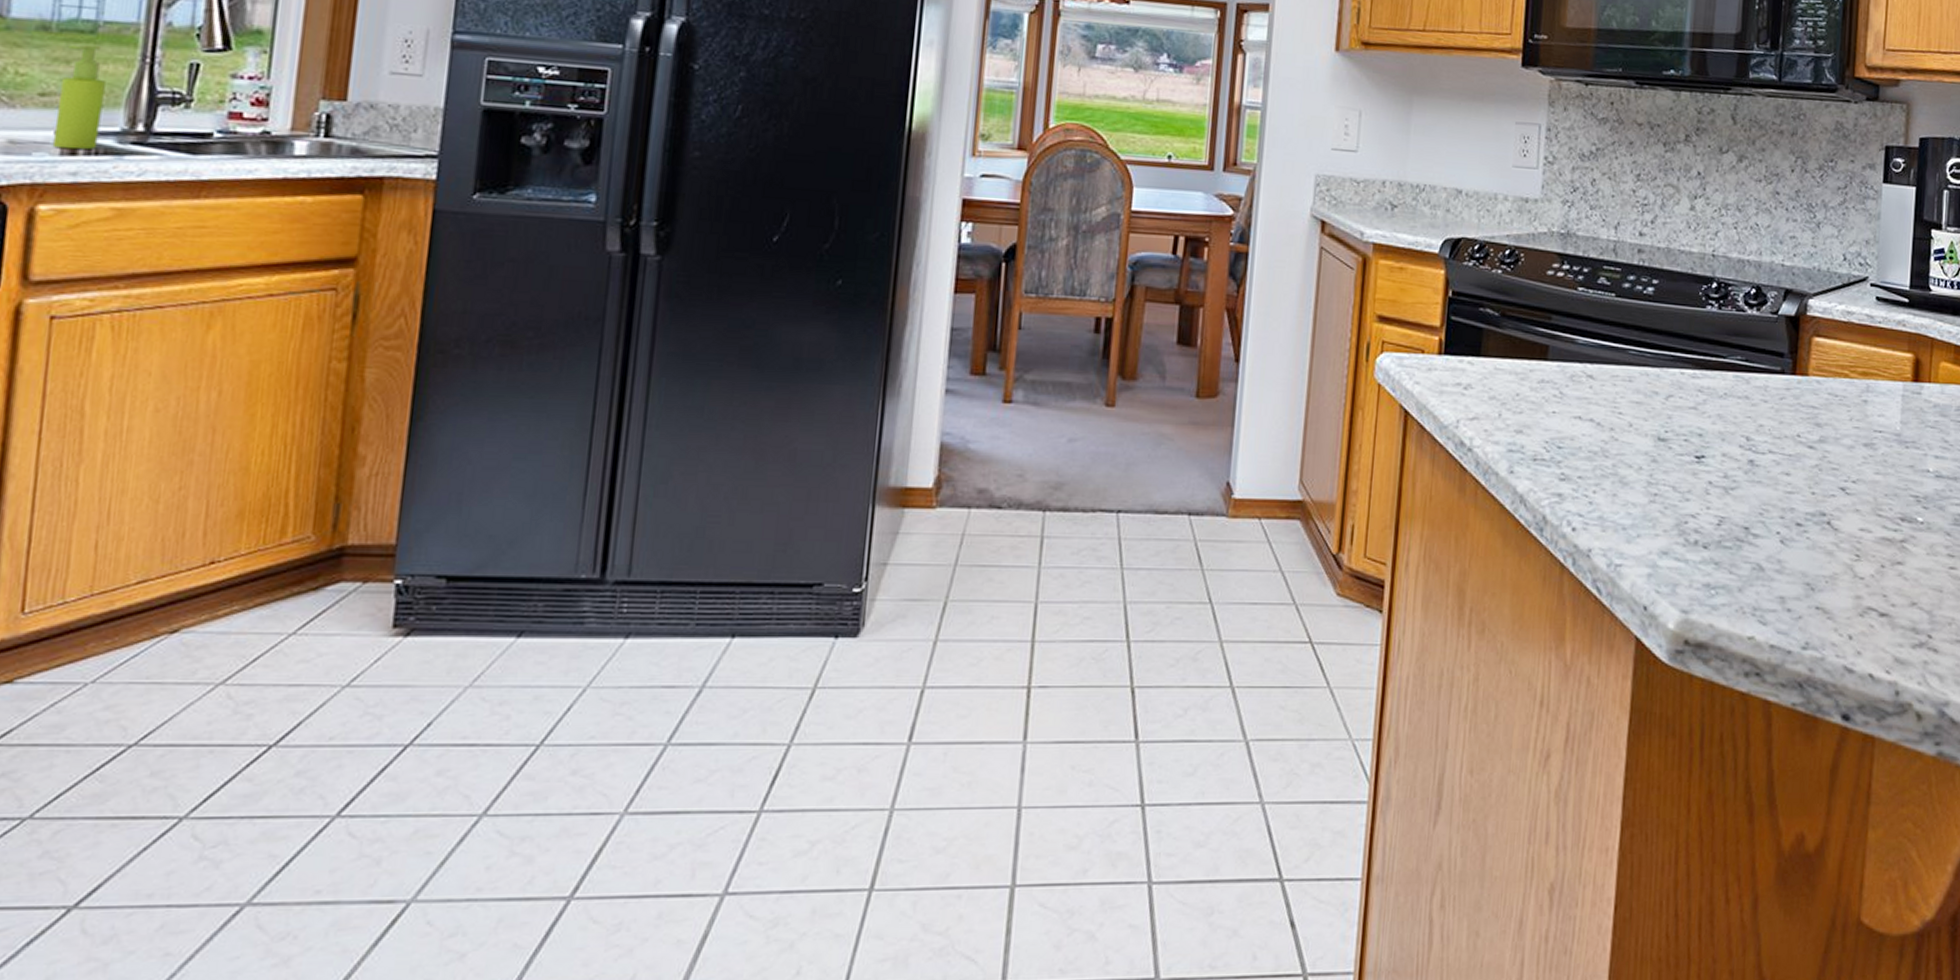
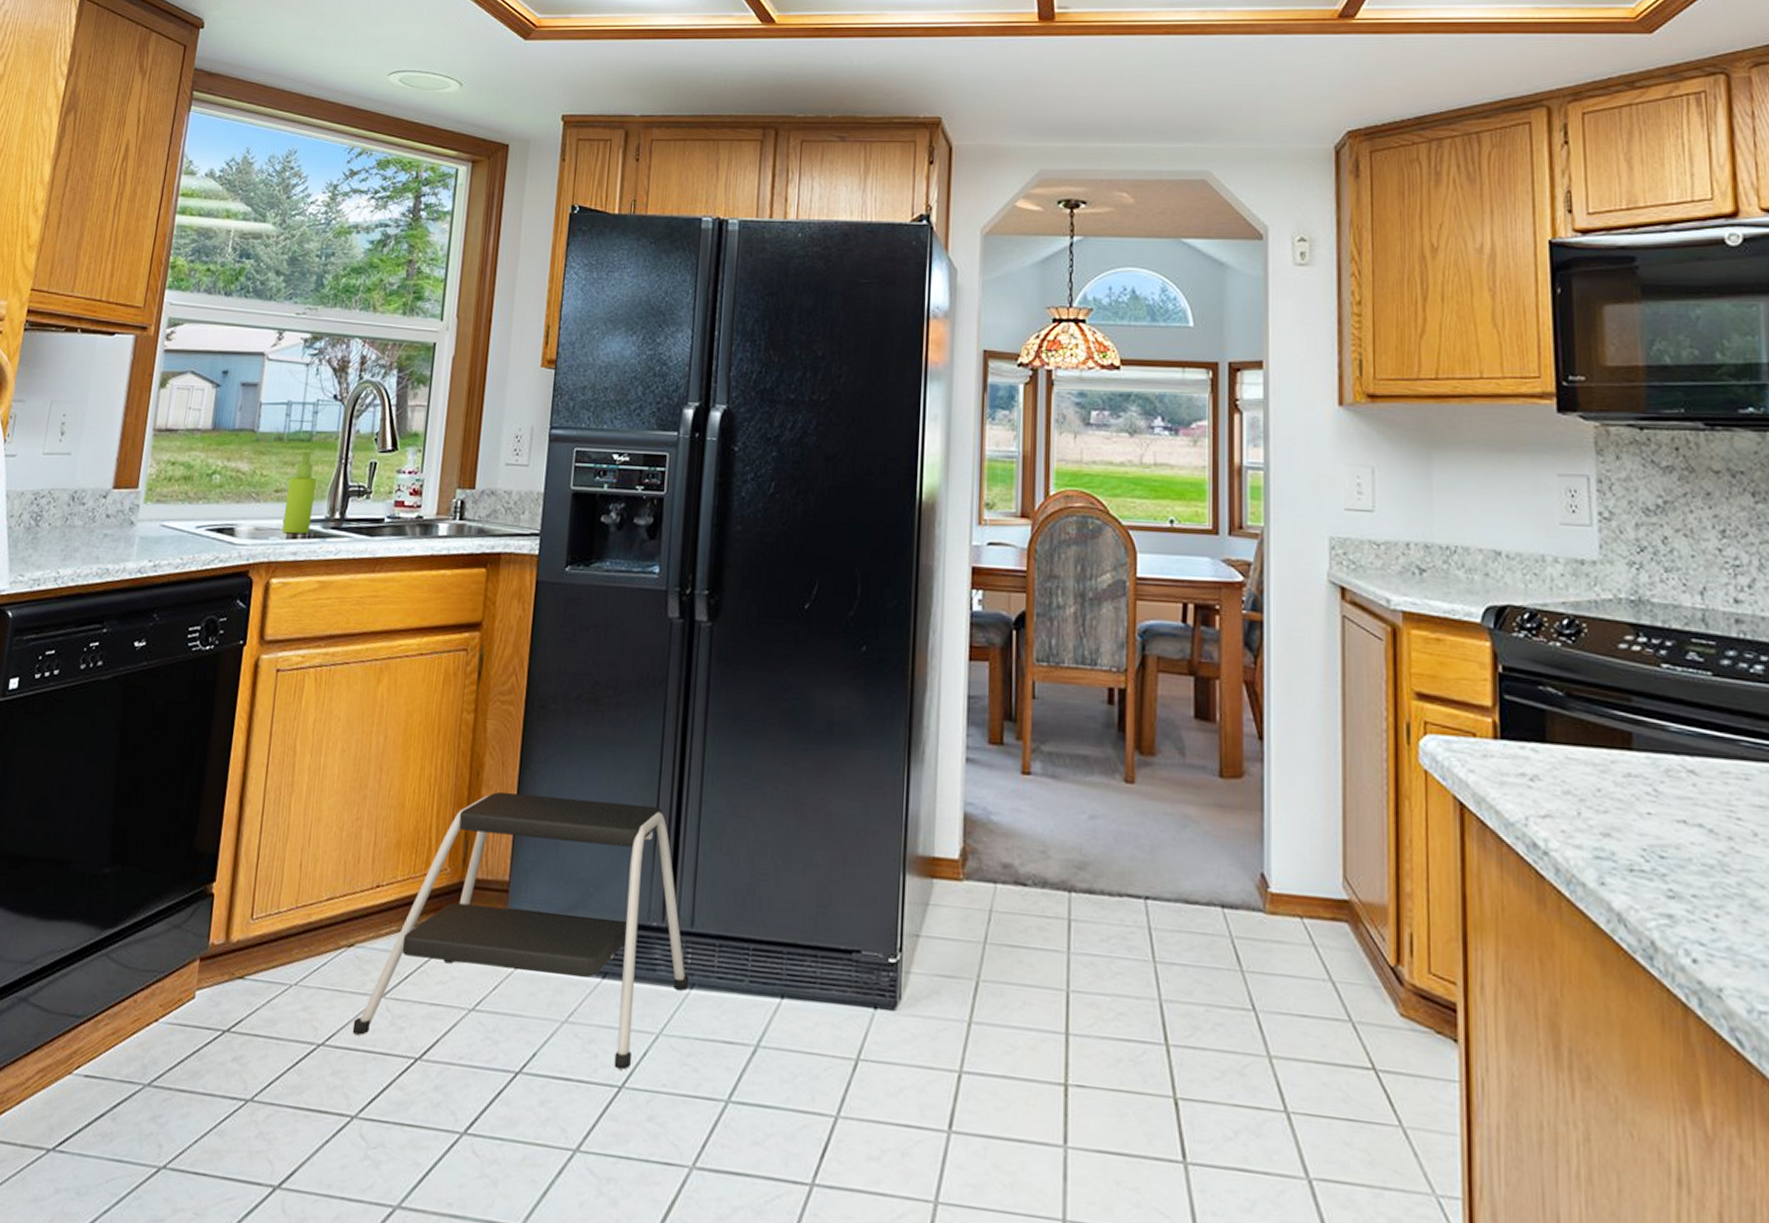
step stool: none [178,447,625,729] -> present [352,791,689,1070]

